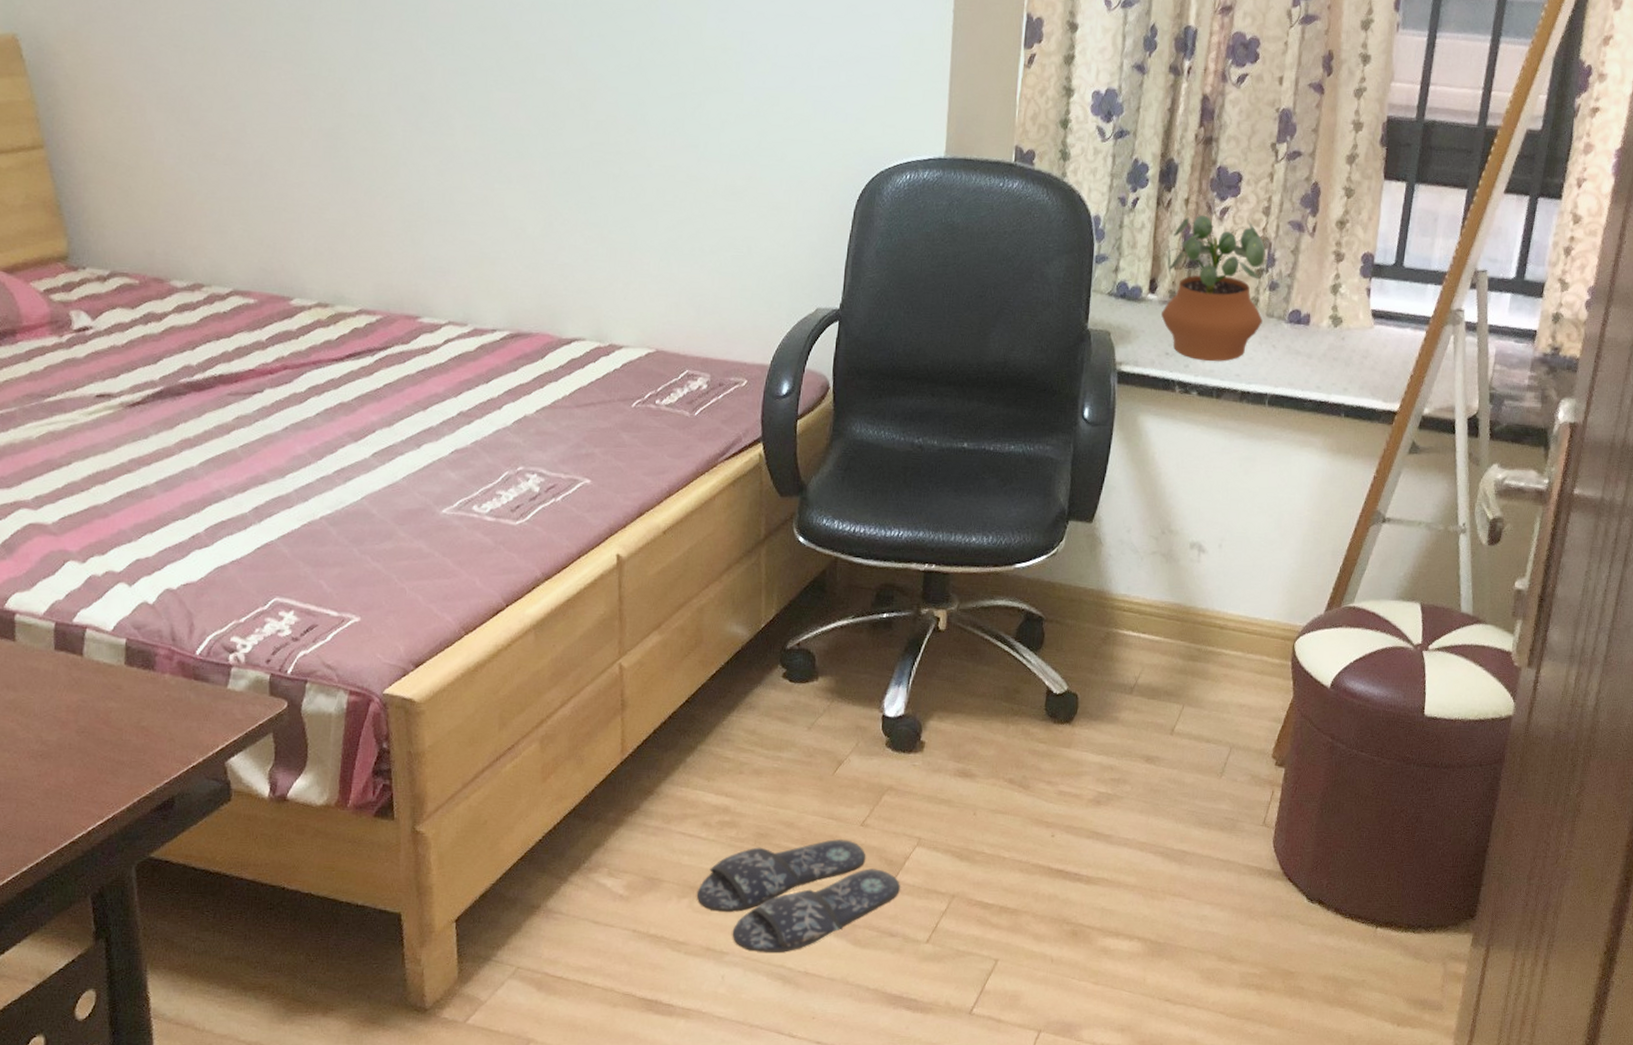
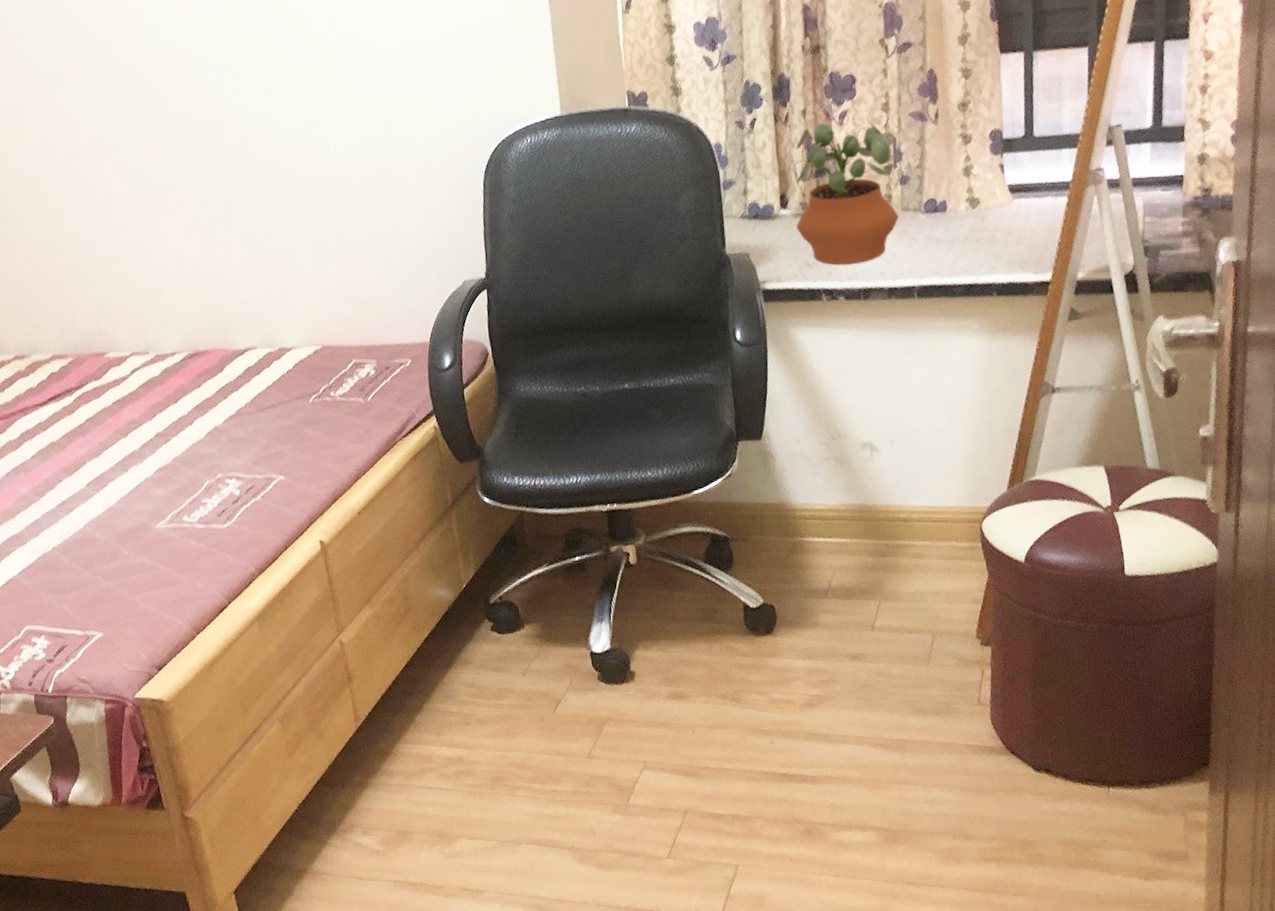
slippers: present [696,839,900,952] -> none [446,772,634,886]

